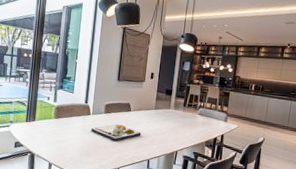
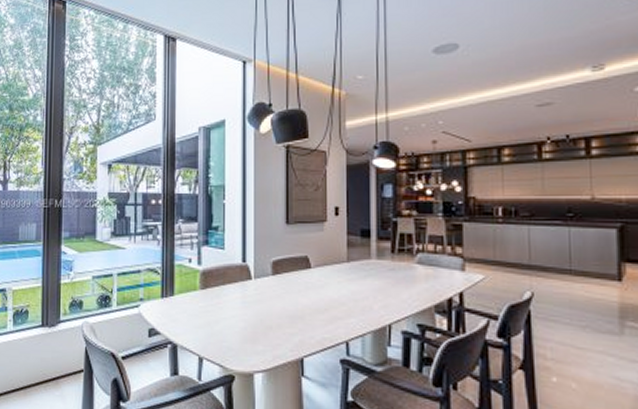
dinner plate: present [91,124,141,142] -> none [255,289,331,317]

